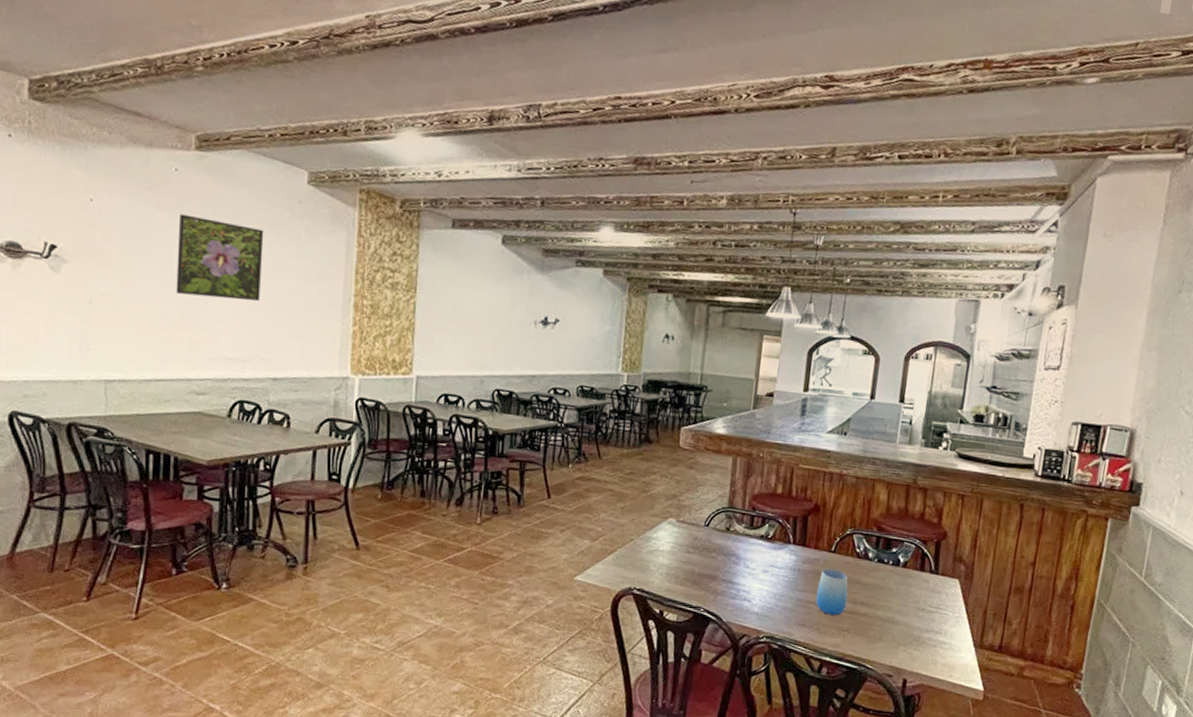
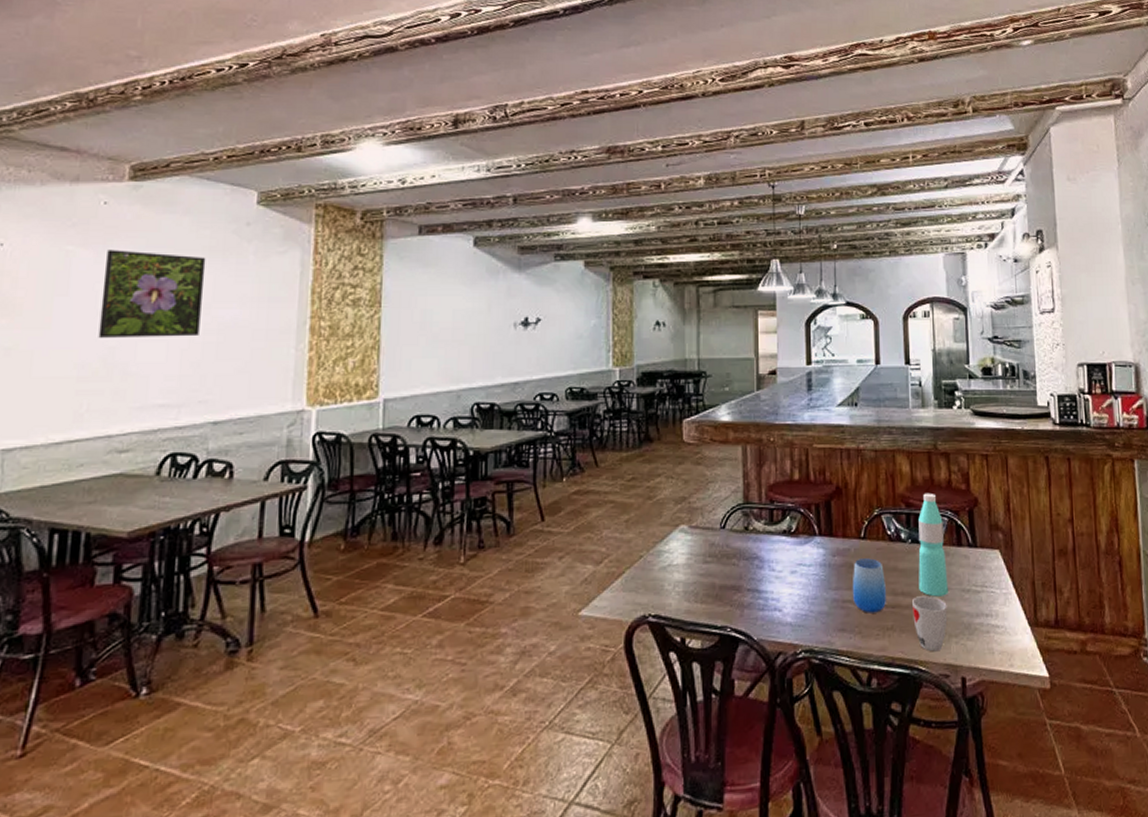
cup: none [868,607,901,655] -> present [912,595,948,652]
water bottle: none [877,521,911,611] -> present [918,492,948,597]

